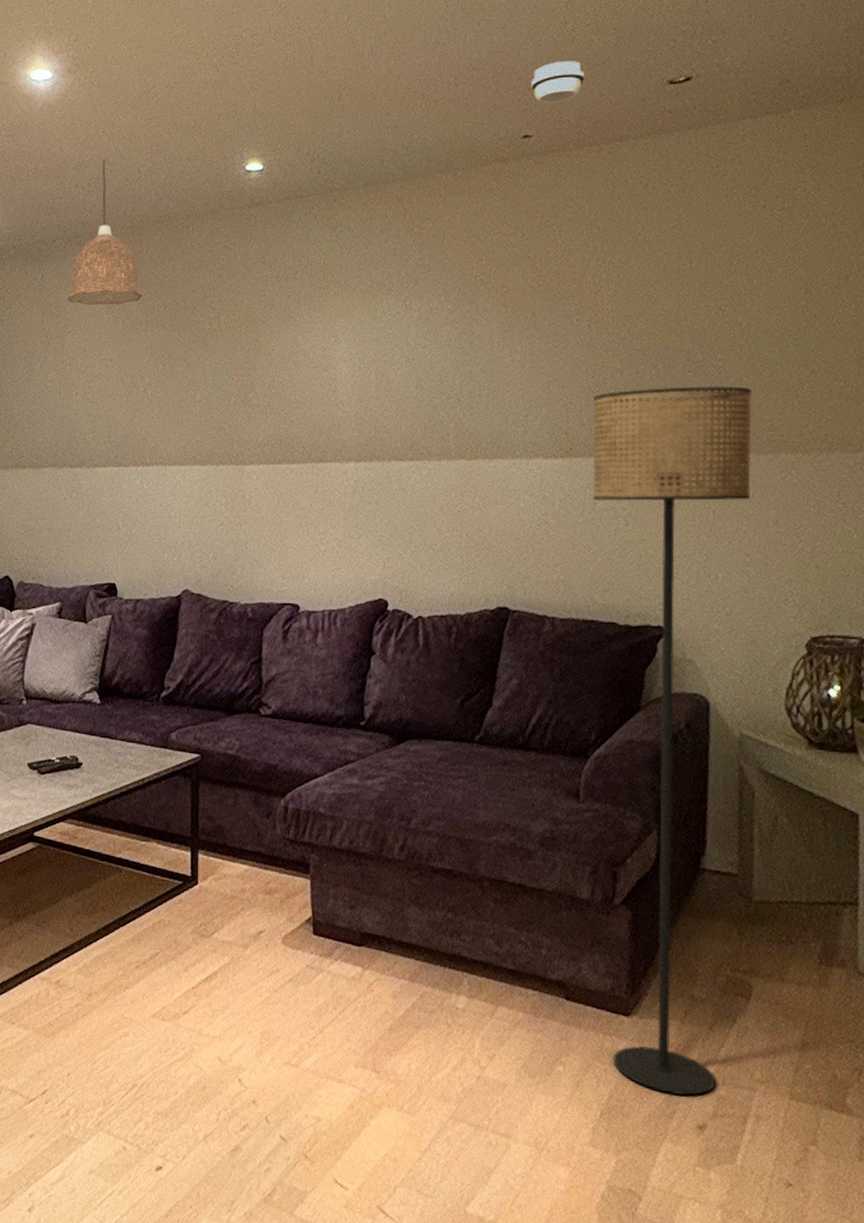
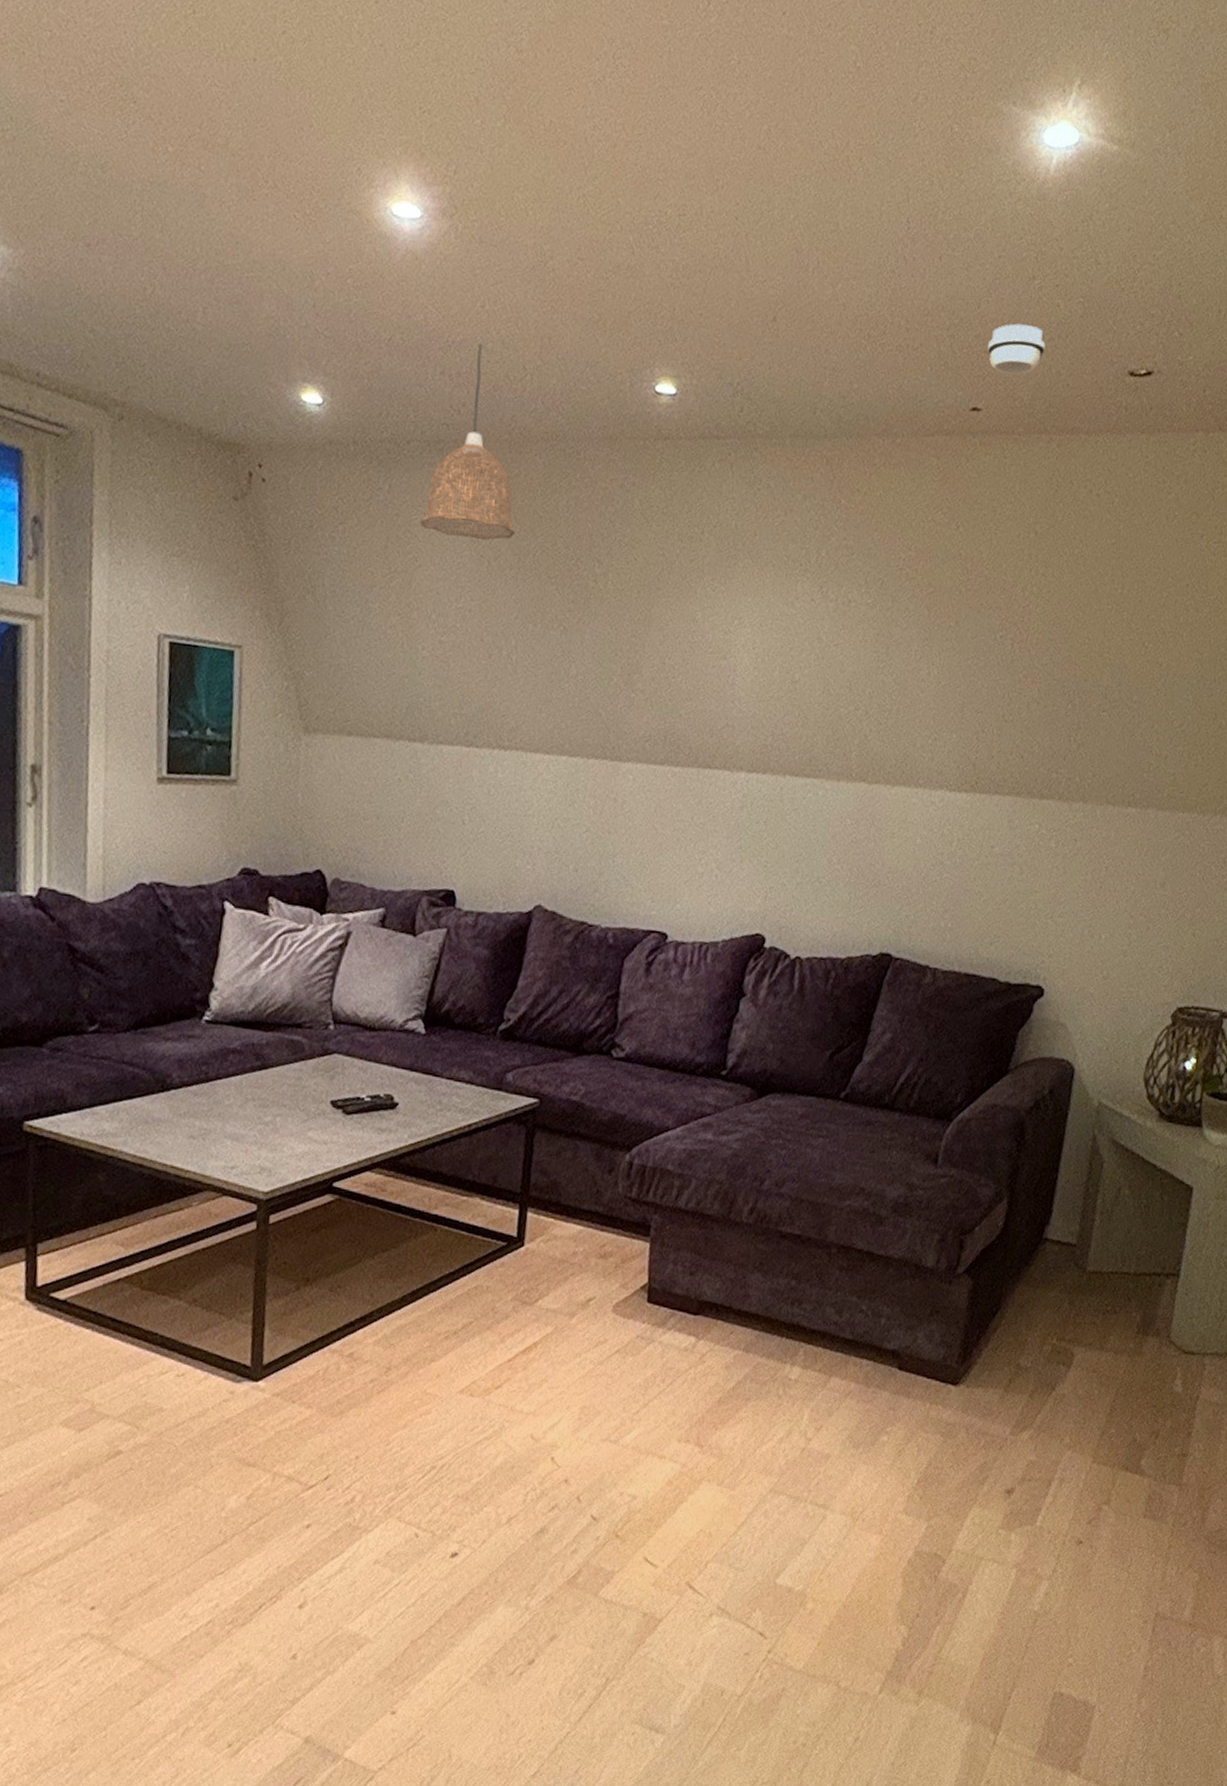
floor lamp: present [592,386,752,1096] -> none [936,723,1161,1462]

